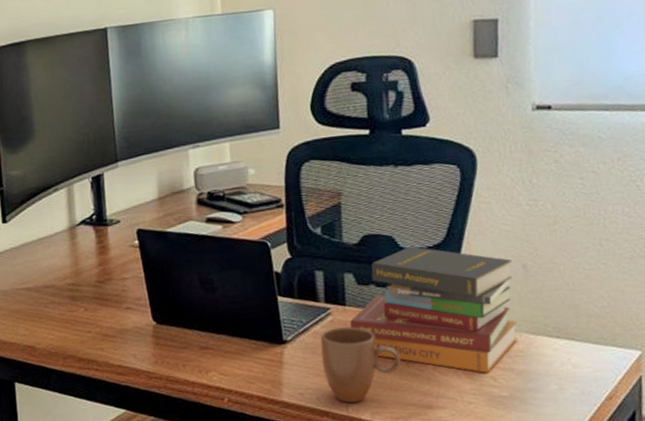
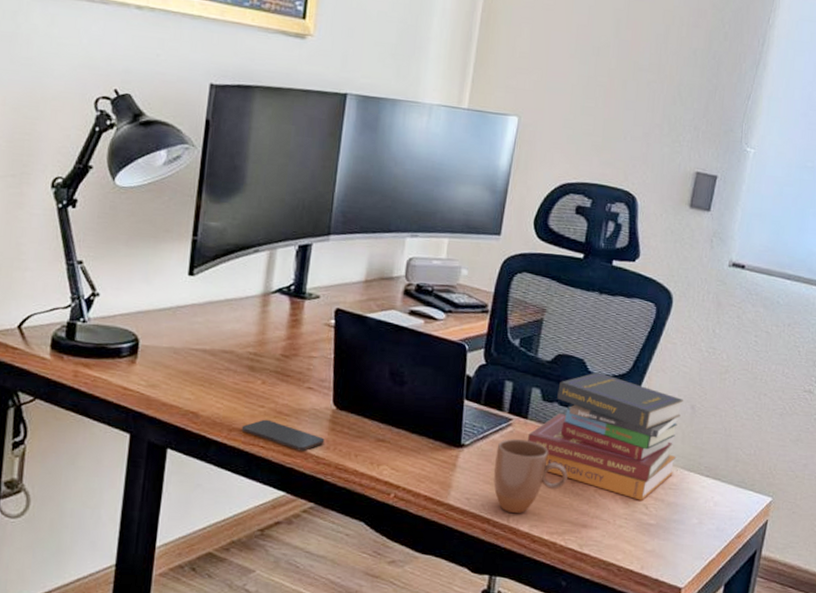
smartphone: none [75,343,152,368] -> present [241,419,325,450]

